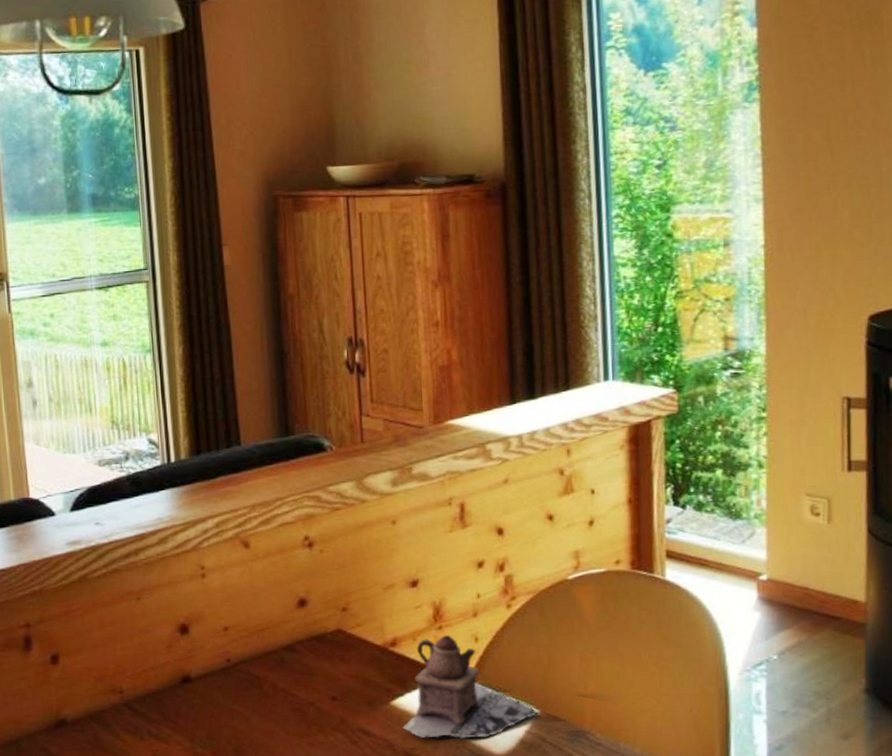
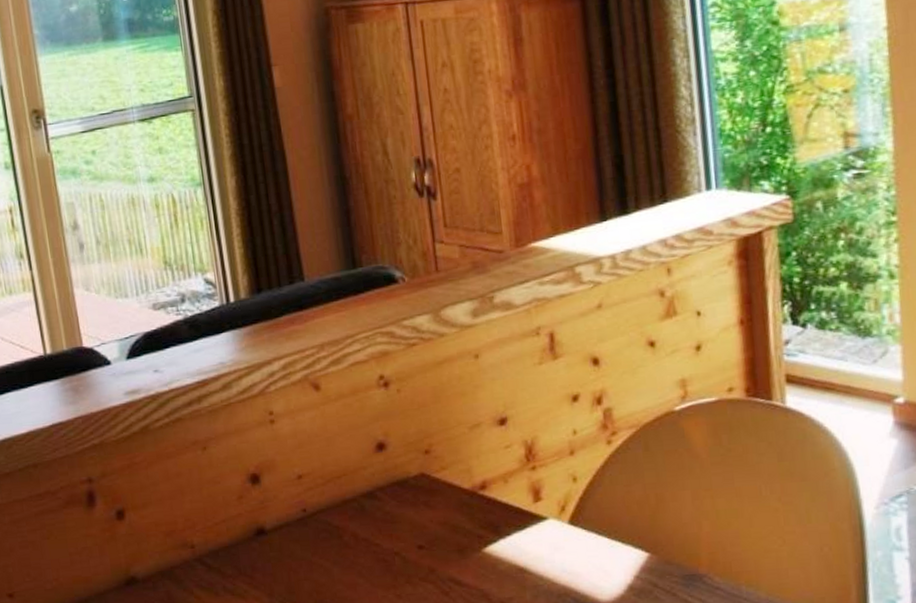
teapot: present [401,634,539,739] -> none [496,475,649,586]

